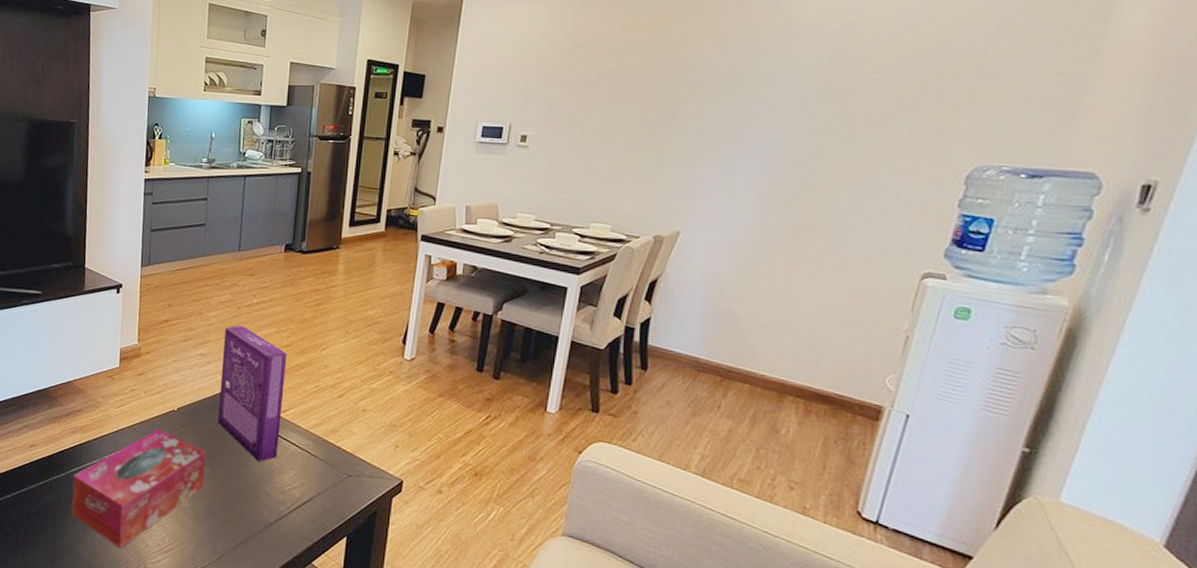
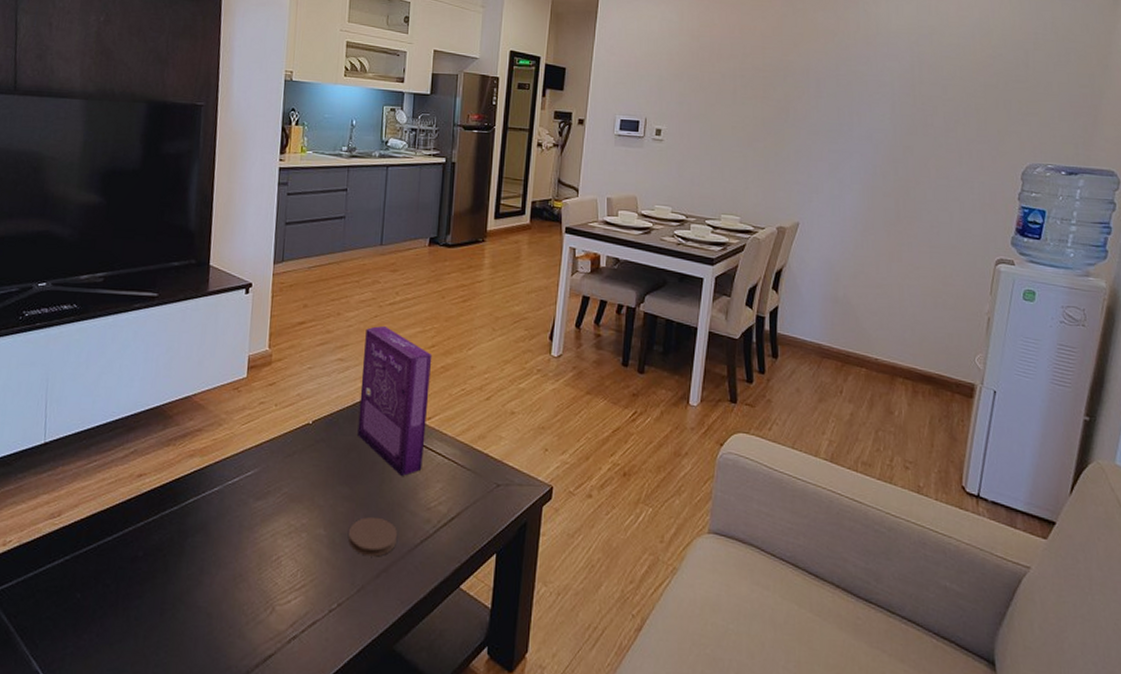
tissue box: present [72,429,206,548] -> none [186,446,344,590]
coaster: none [210,495,254,530] -> present [348,516,397,557]

